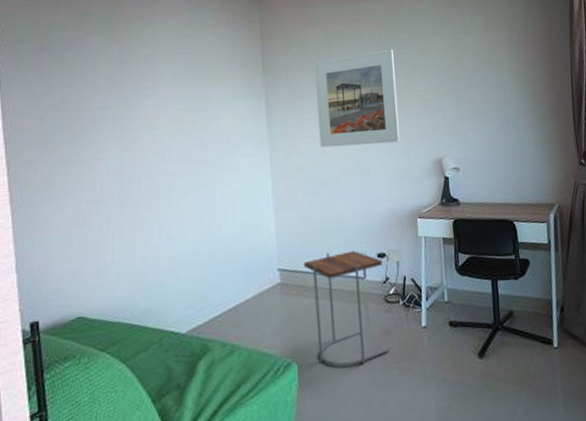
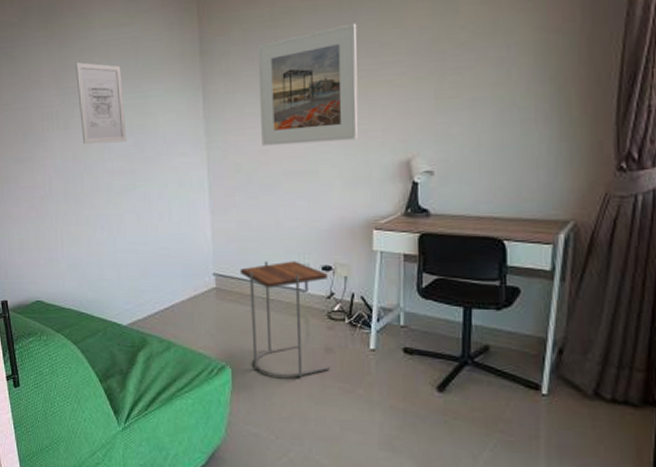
wall art: none [136,67,190,147] -> present [75,62,127,145]

